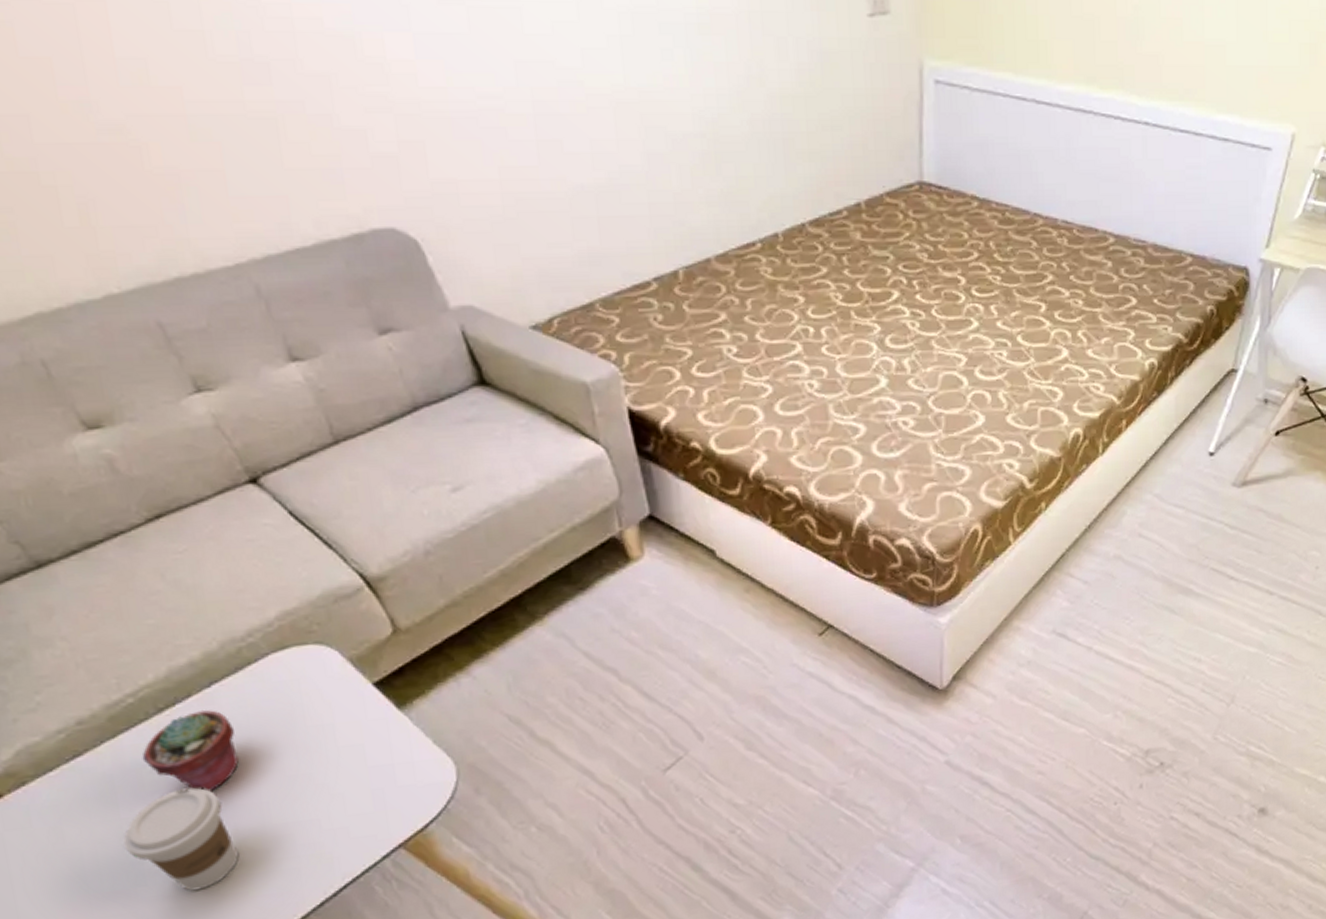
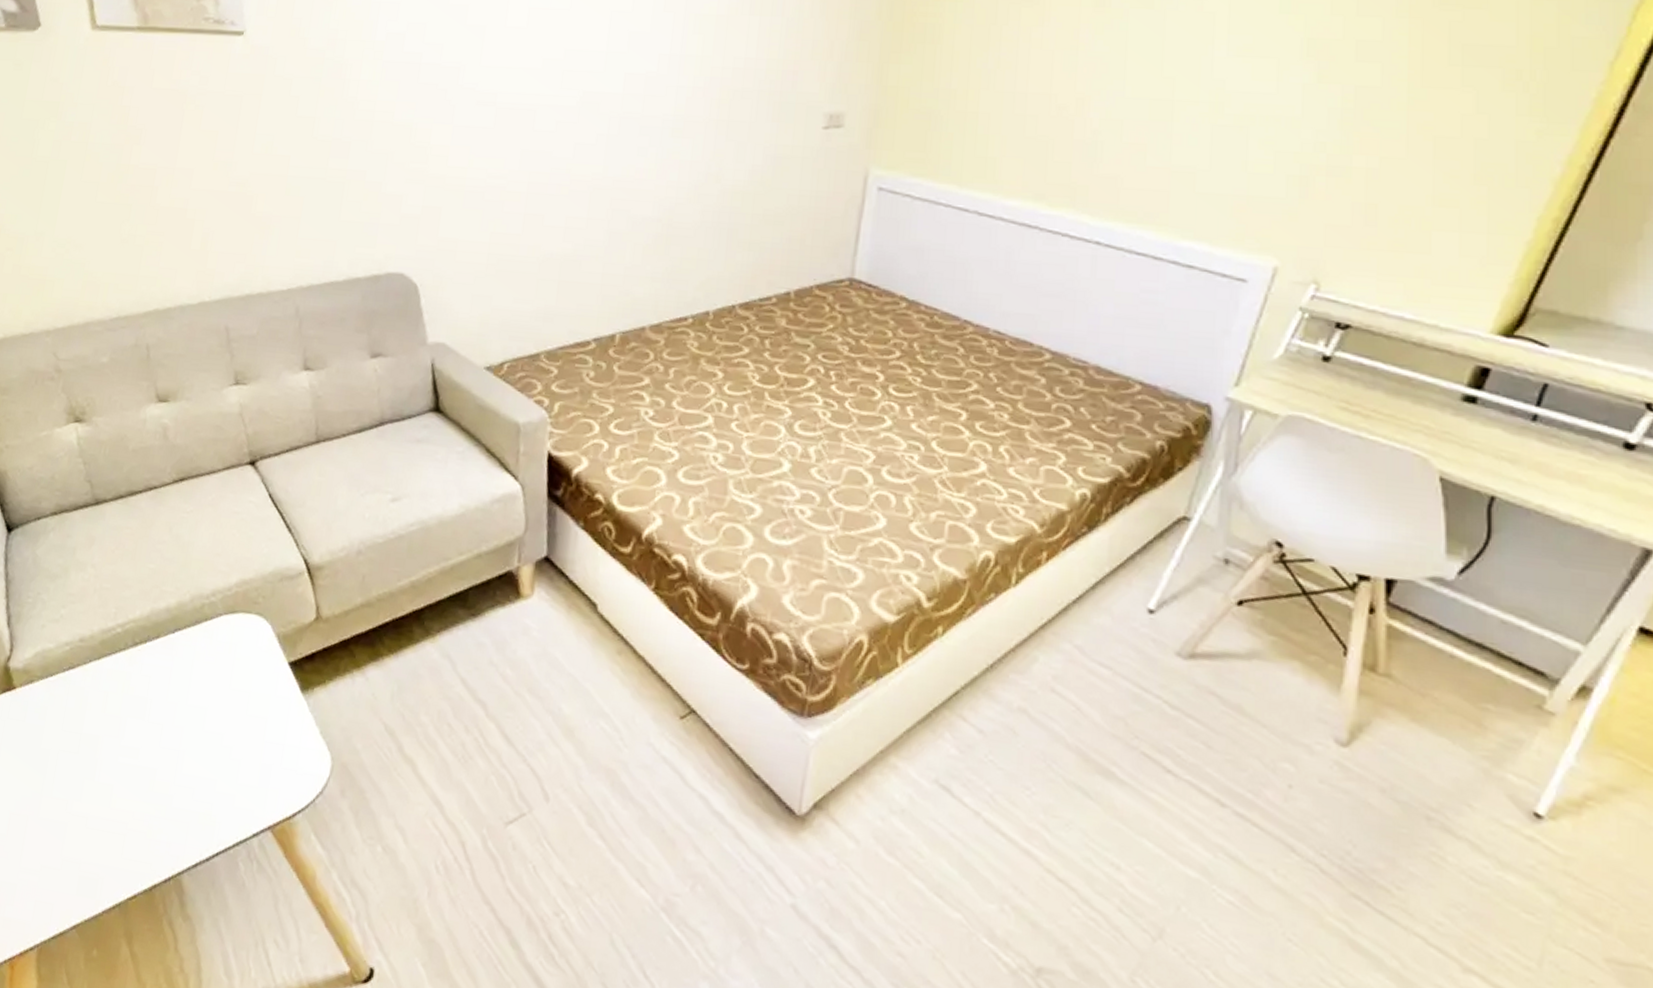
coffee cup: present [123,787,239,891] -> none [76,718,153,819]
potted succulent: present [142,709,240,792] -> none [111,652,180,728]

